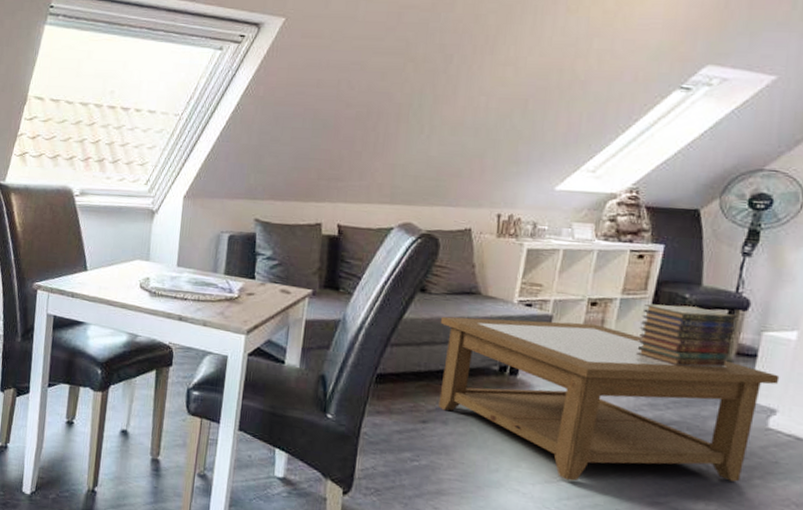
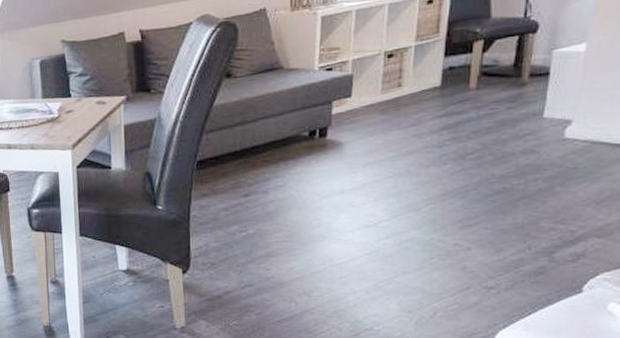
coffee table: present [438,316,780,482] -> none [249,74,572,222]
book stack: present [636,303,736,367] -> none [435,38,526,99]

